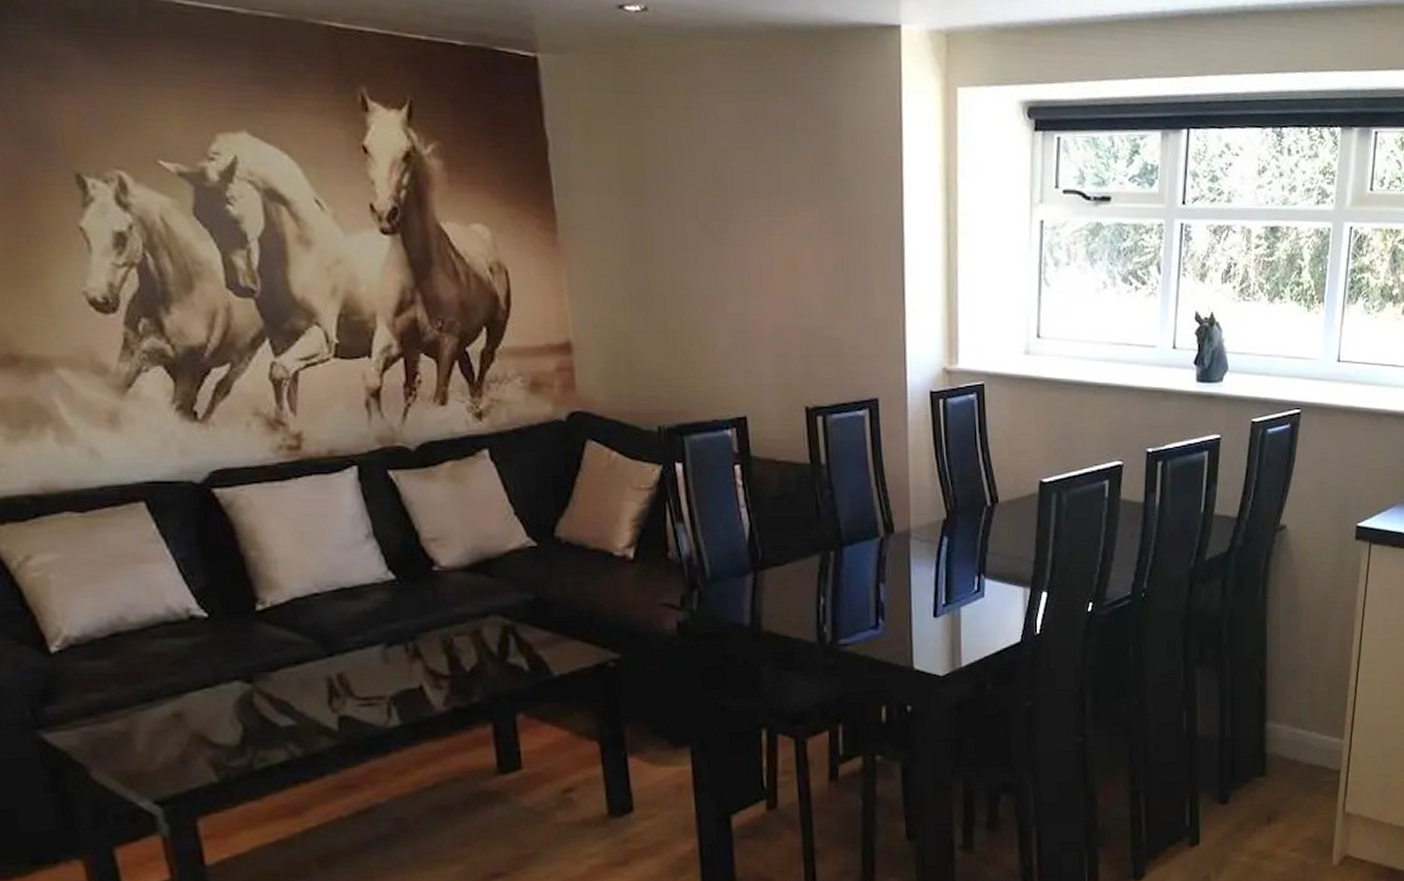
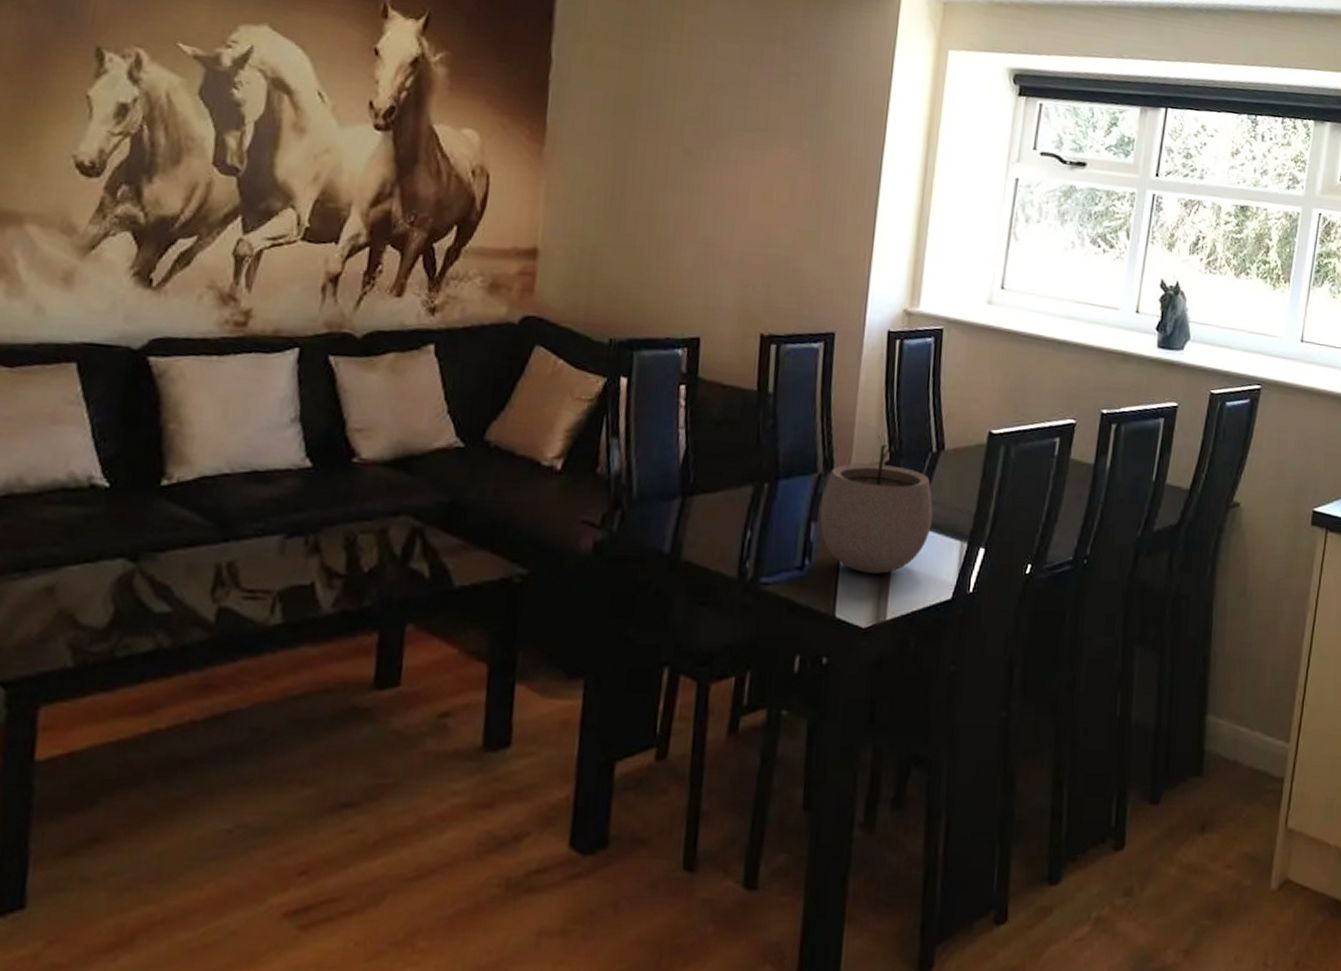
plant pot: none [886,492,994,626] -> present [820,434,933,574]

